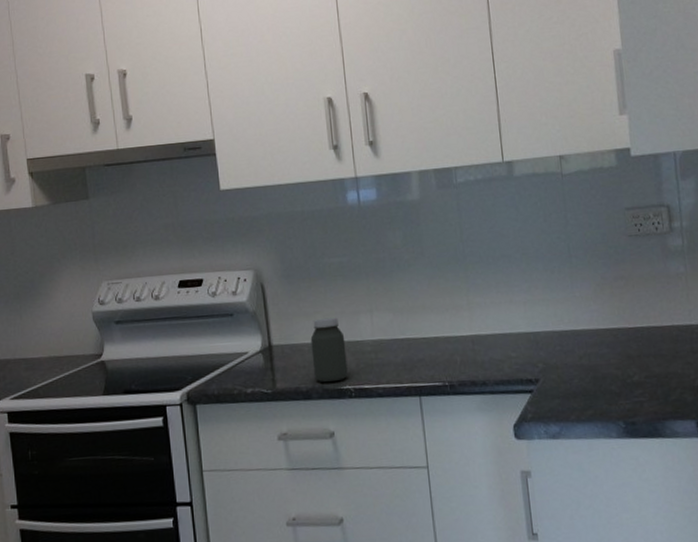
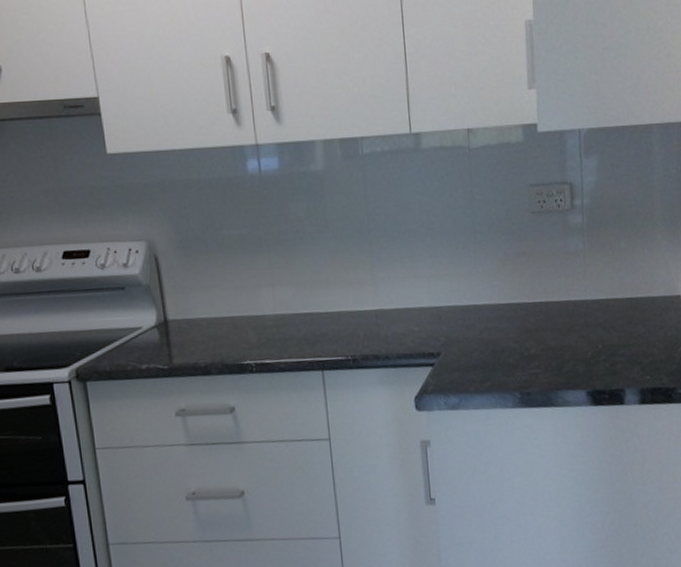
jar: present [310,317,348,382] -> none [209,291,249,357]

